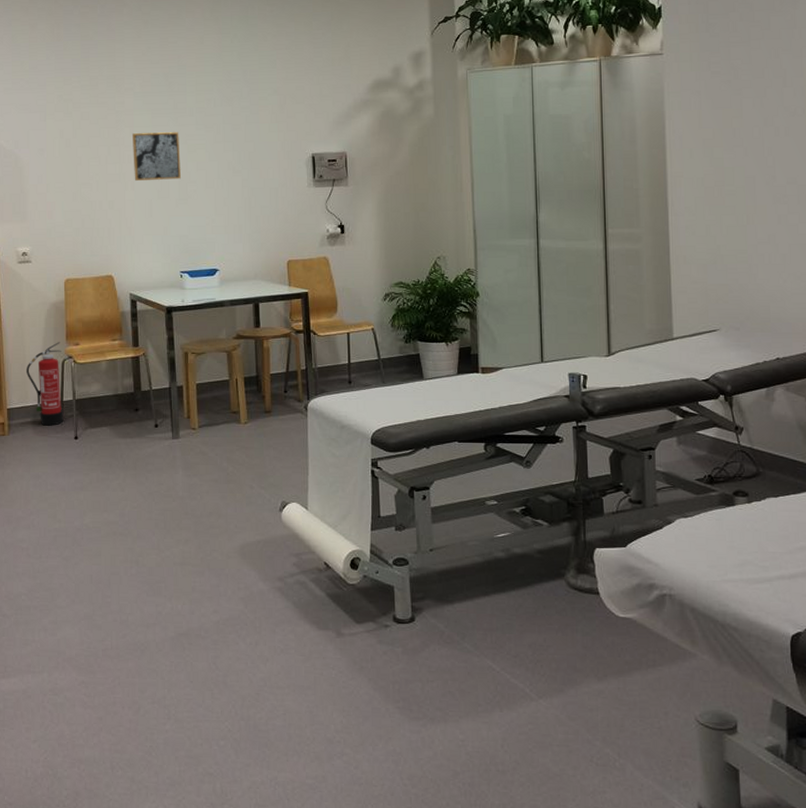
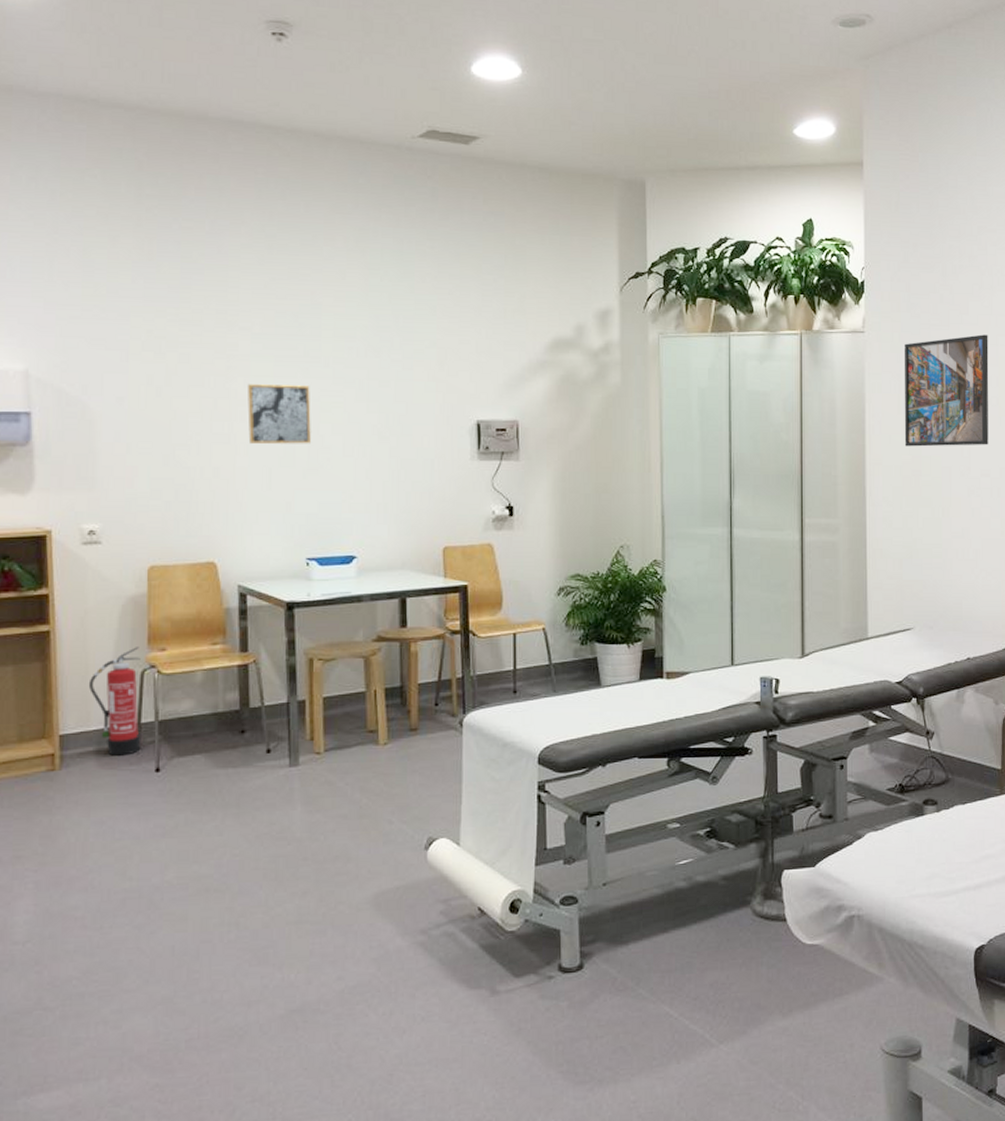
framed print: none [704,47,794,159] -> present [904,334,989,447]

